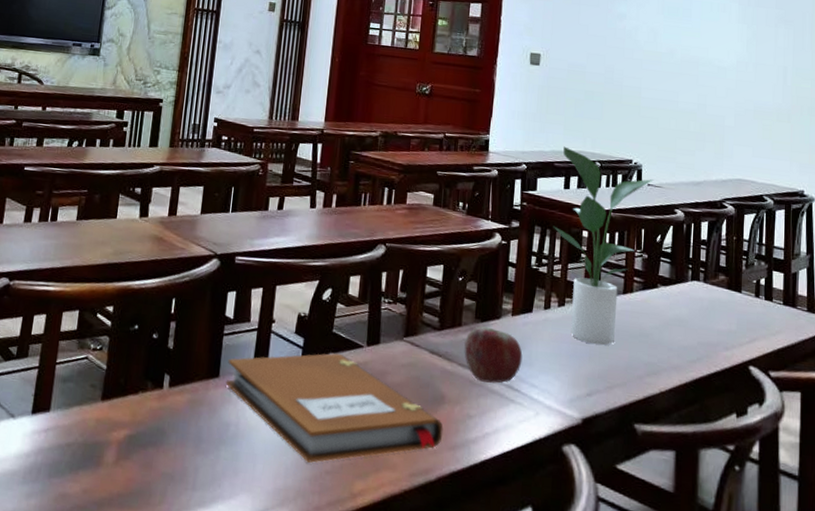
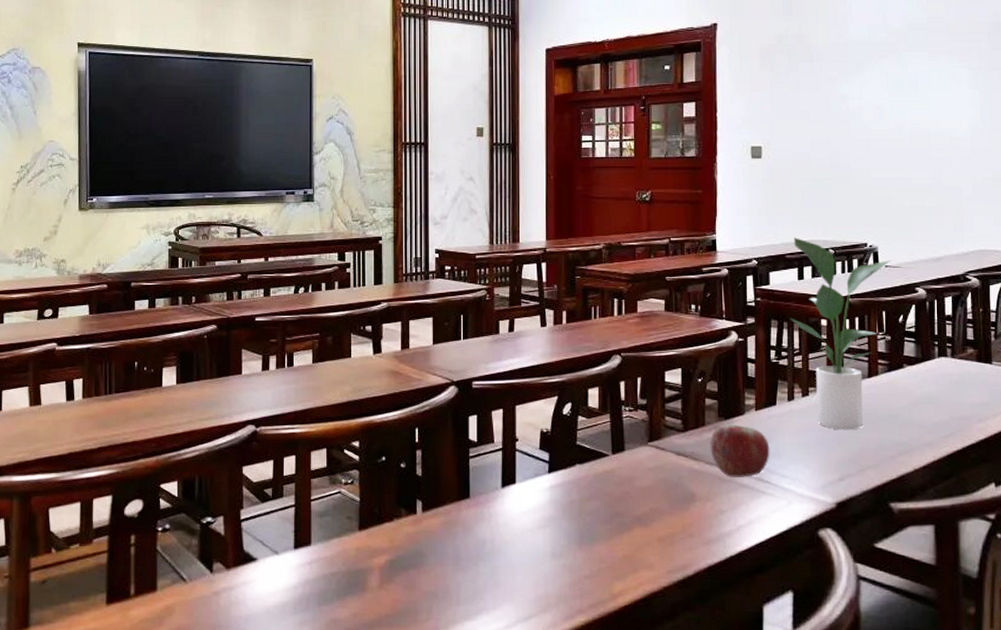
notebook: present [226,352,444,463] -> none [477,464,697,569]

